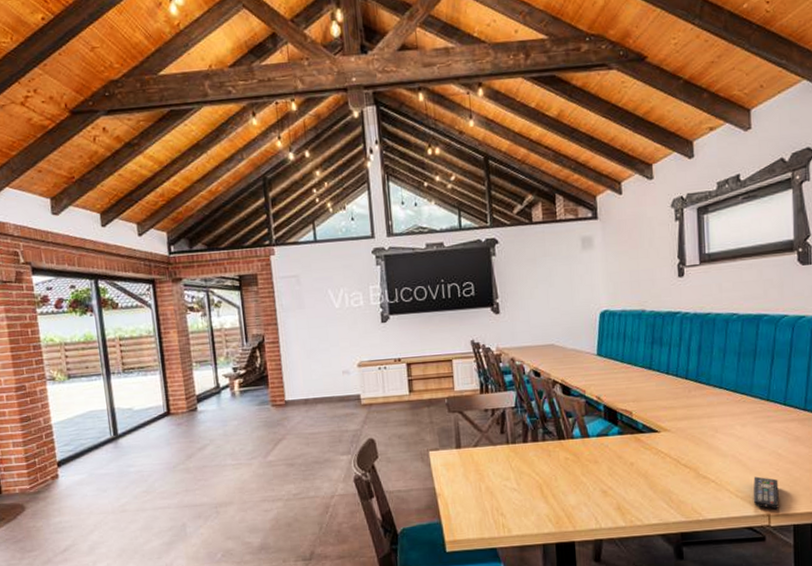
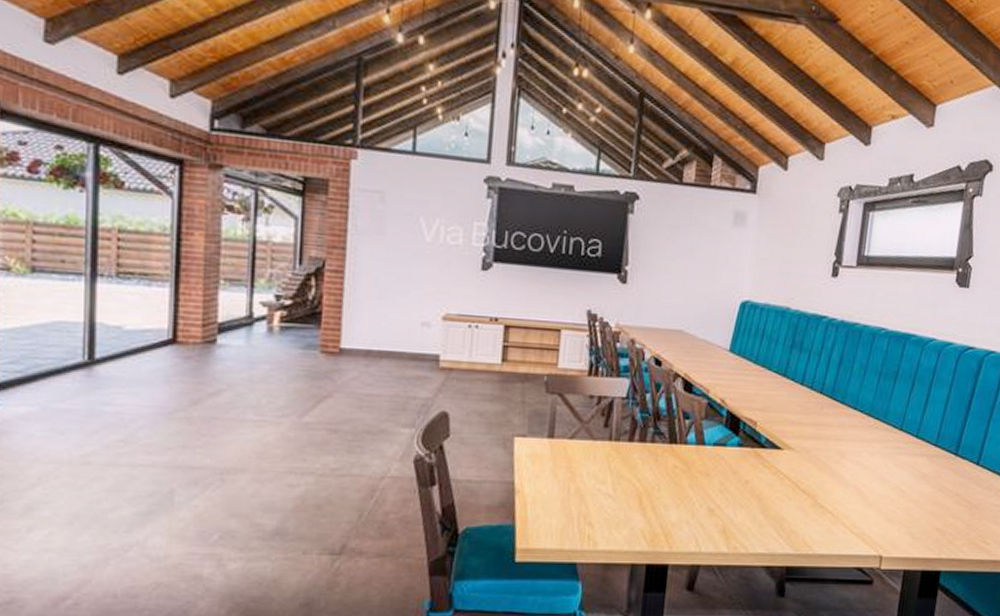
remote control: present [753,476,779,510] -> none [867,512,897,551]

